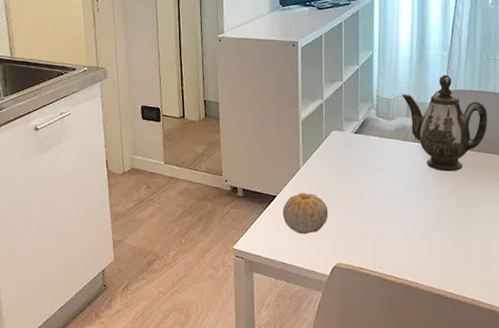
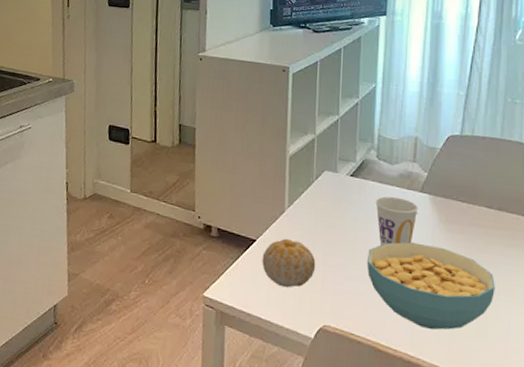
cereal bowl: none [371,185,478,258] -> present [366,242,495,330]
cup: none [376,148,413,191] -> present [375,196,419,246]
teapot: present [402,74,488,172] -> none [408,116,511,231]

